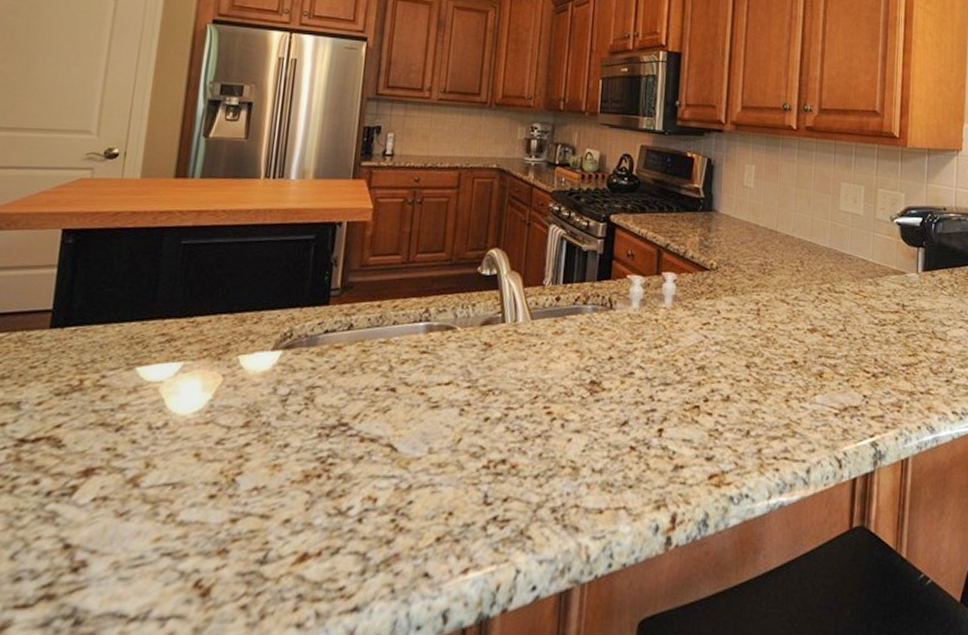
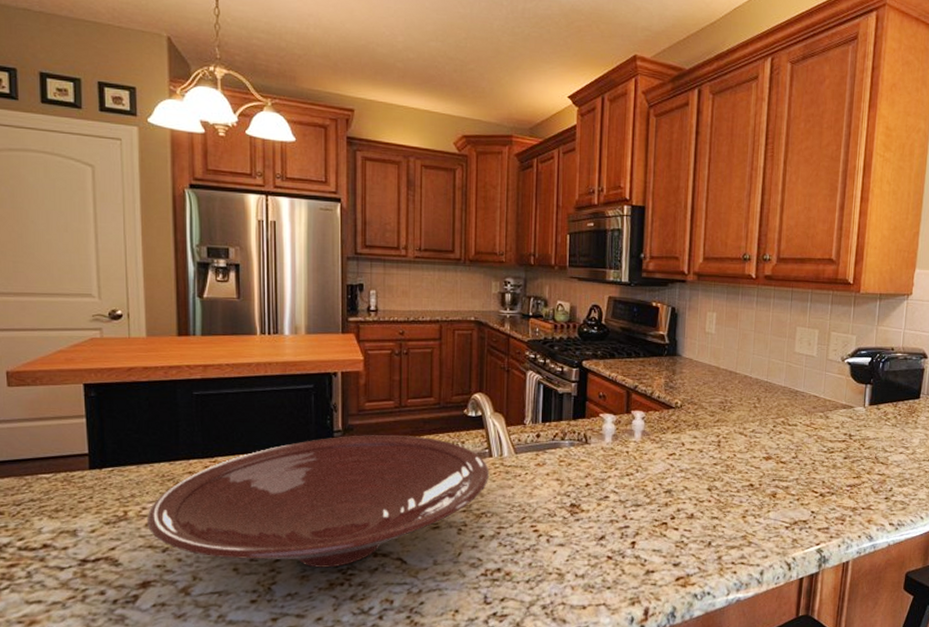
bowl: none [103,294,501,455] -> present [146,435,490,568]

